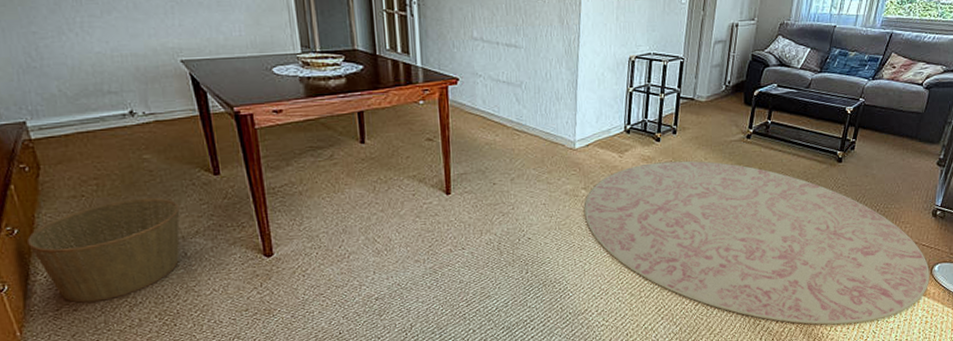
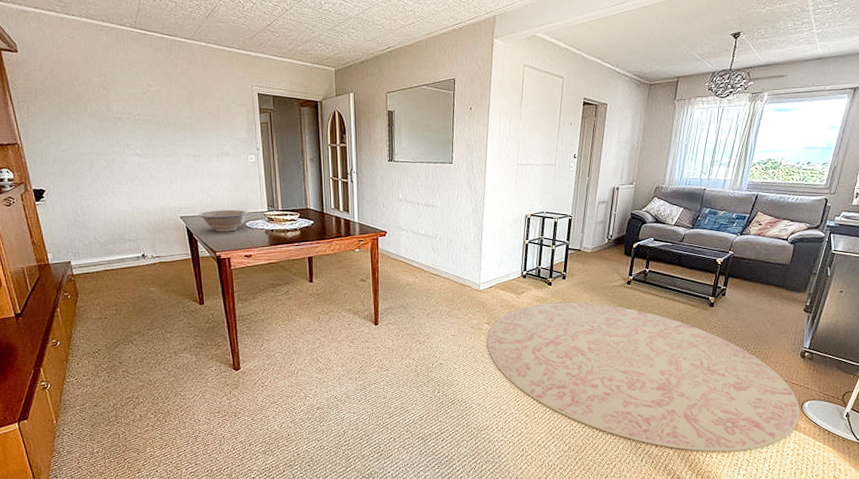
basket: present [26,197,180,303] -> none [65,320,174,400]
bowl: none [205,50,277,81] -> present [197,209,250,232]

